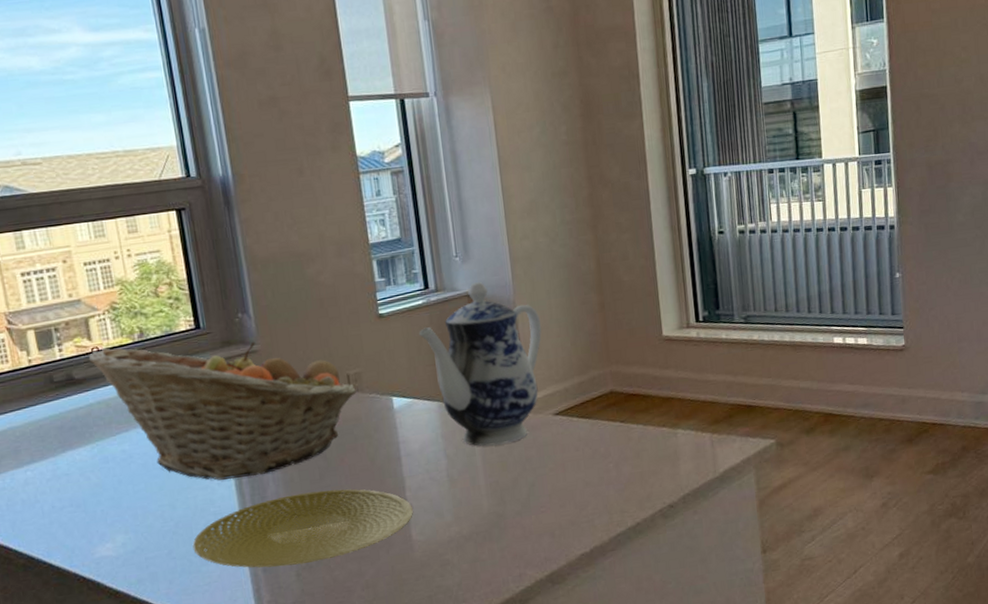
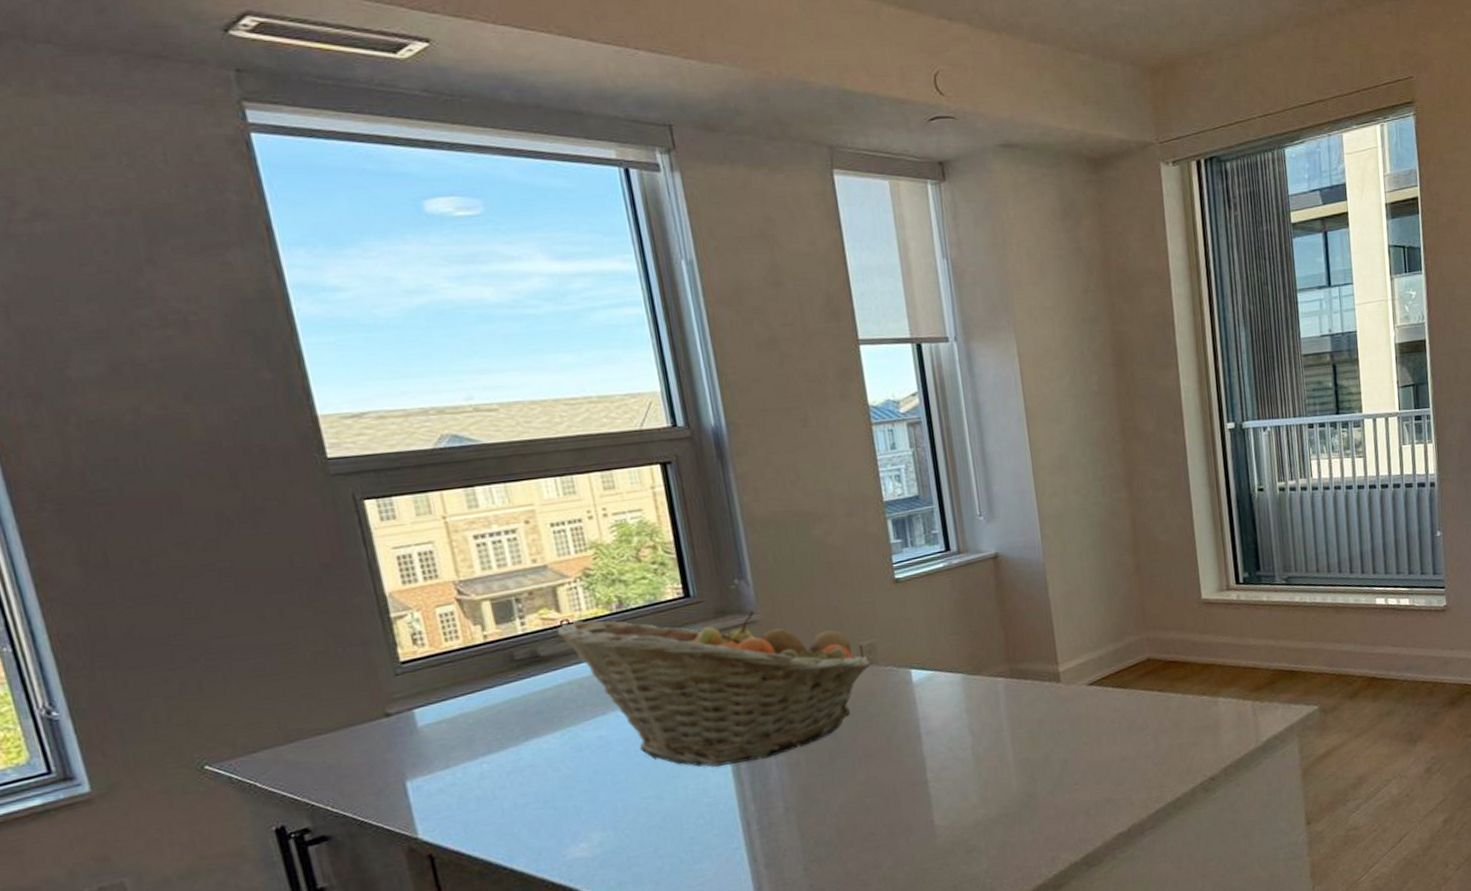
plate: present [192,489,413,568] -> none [683,771,935,864]
teapot: present [418,282,542,446] -> none [939,543,1074,721]

